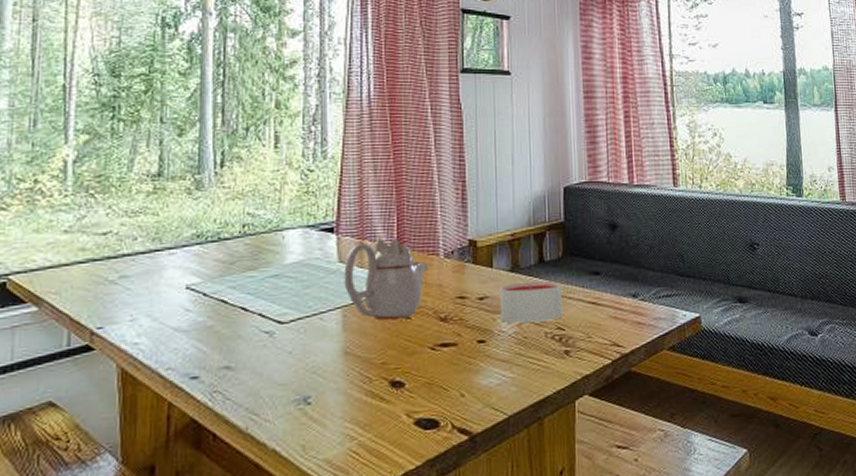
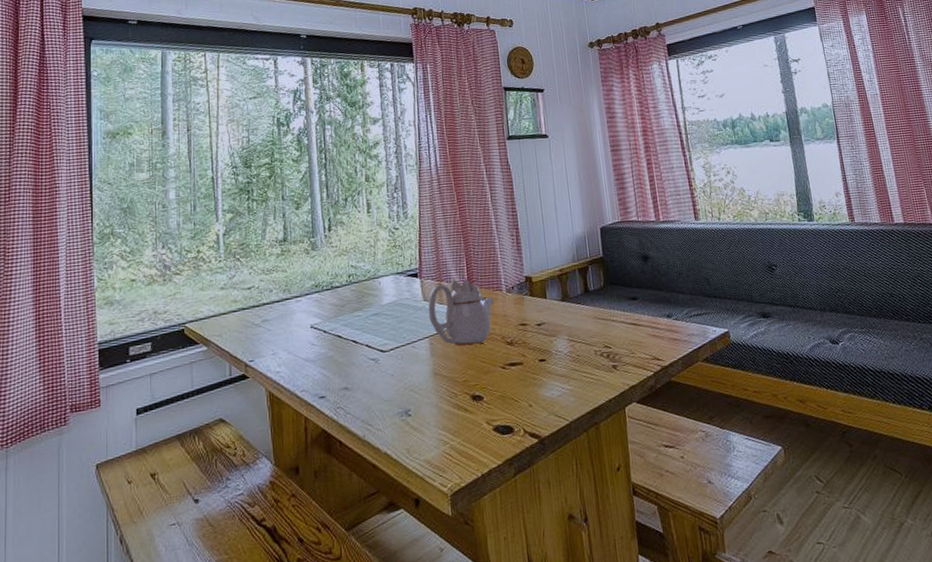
candle: present [500,281,563,324] -> none [554,307,609,344]

